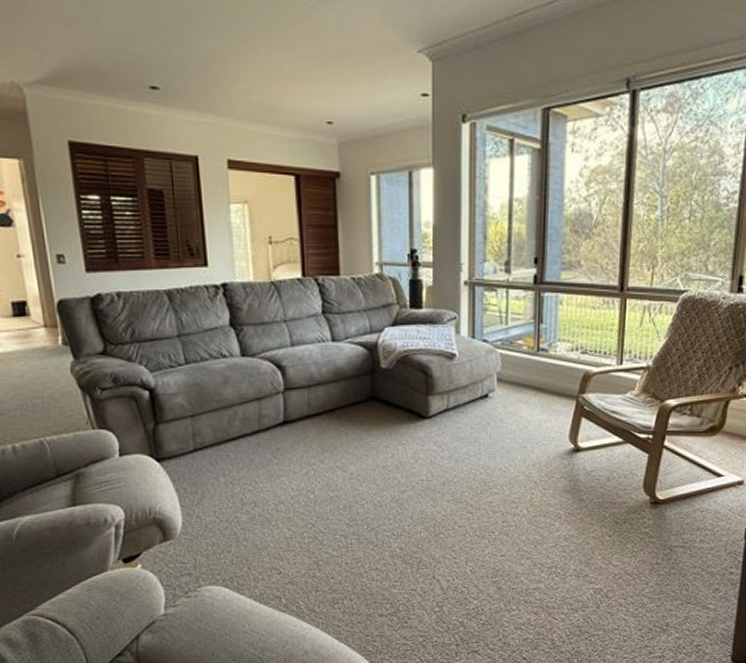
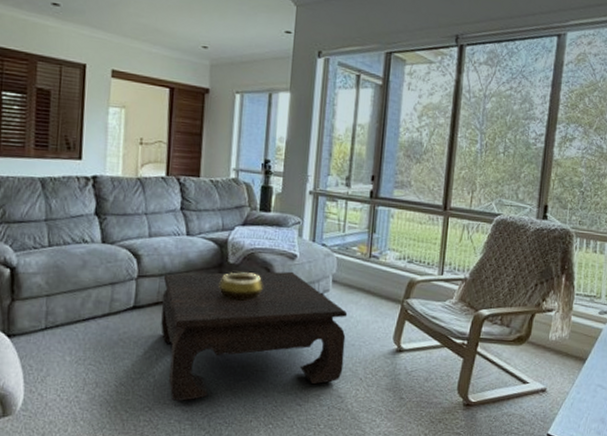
coffee table: none [312,372,517,516] -> present [161,271,348,401]
decorative bowl: none [373,377,421,408] -> present [219,272,263,301]

